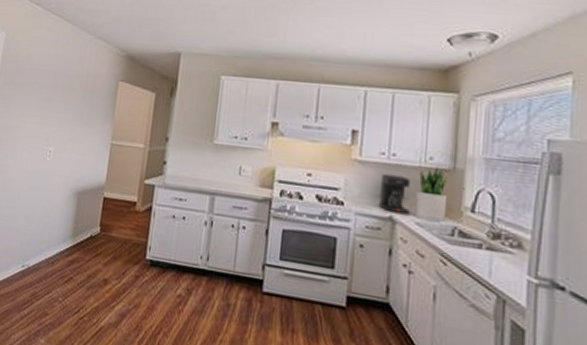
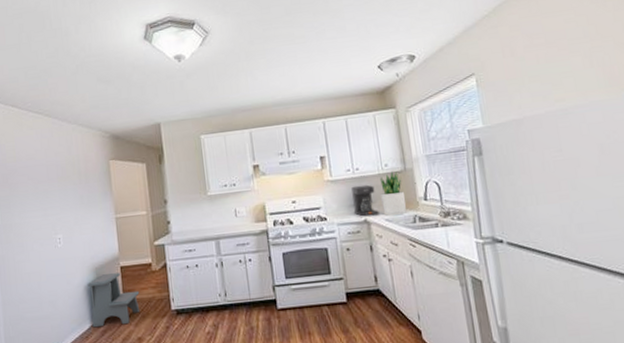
step stool: none [60,201,117,262] -> present [87,273,140,328]

